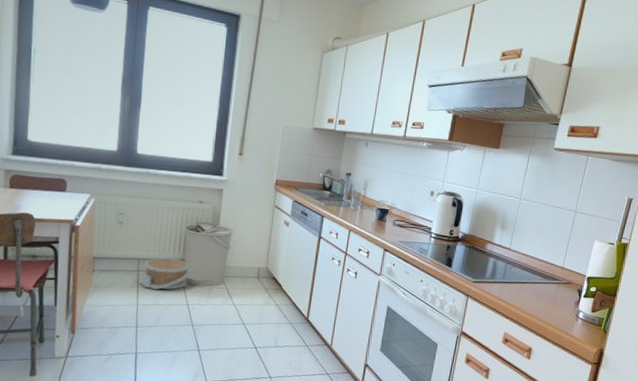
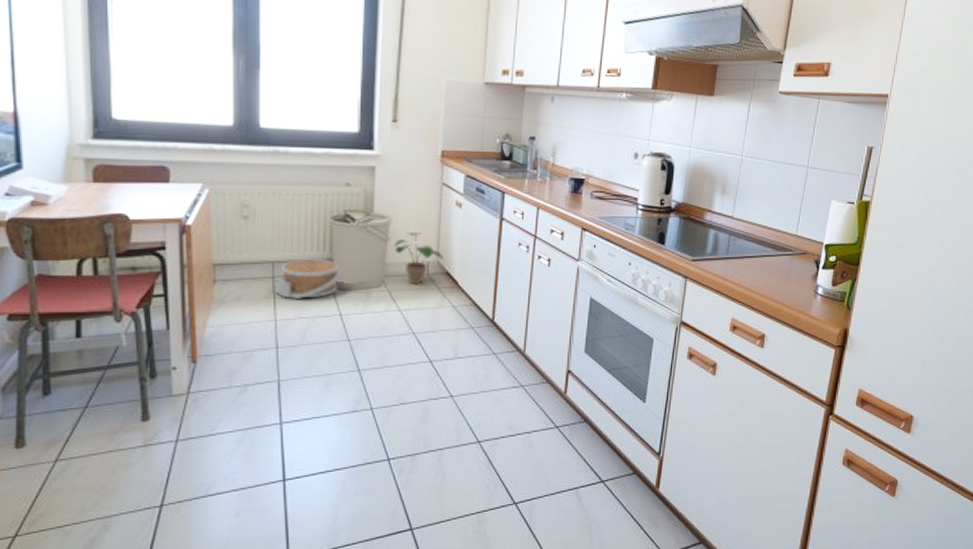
potted plant: none [233,242,272,286] -> present [394,231,443,285]

